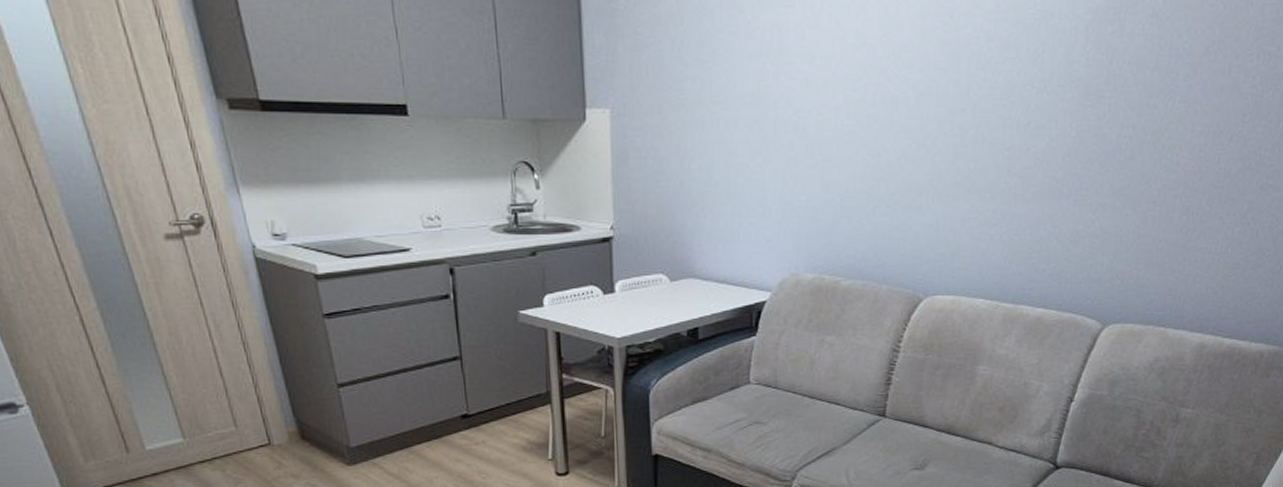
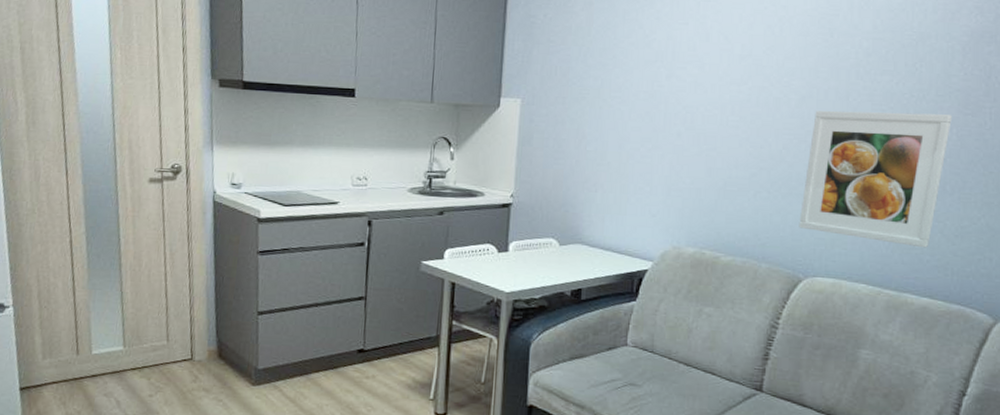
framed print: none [918,107,1072,257] -> present [799,110,952,248]

